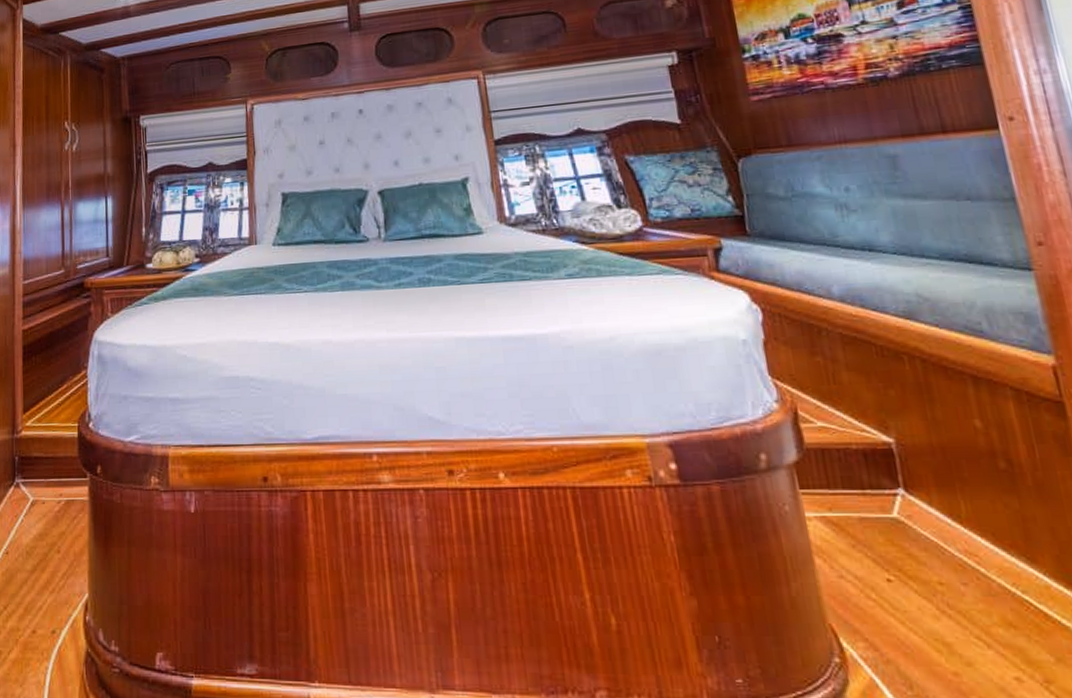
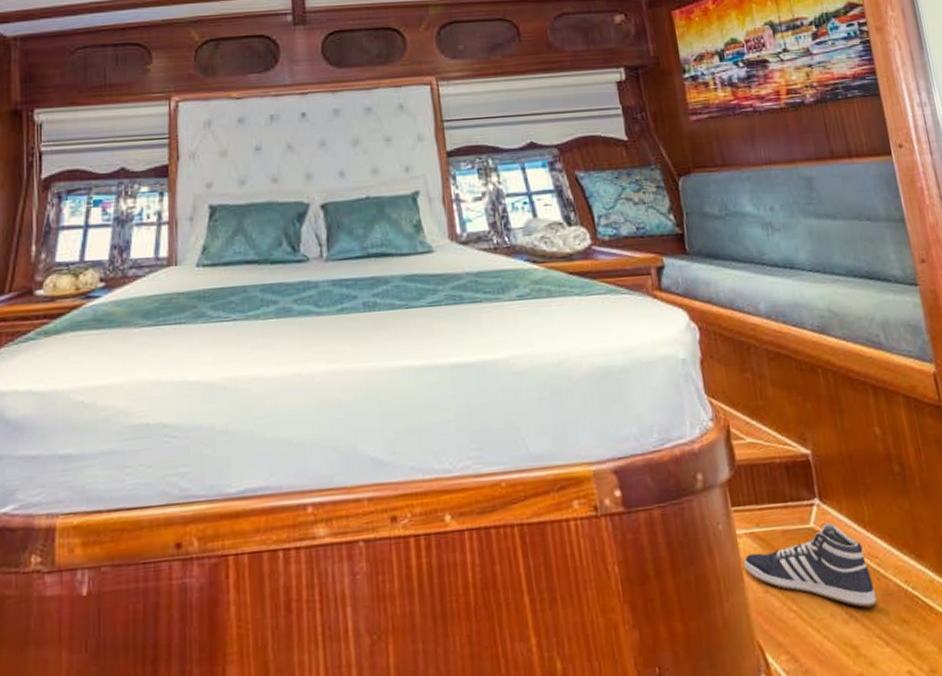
sneaker: none [813,514,976,606] -> present [743,522,877,608]

